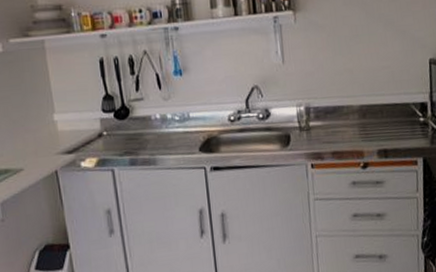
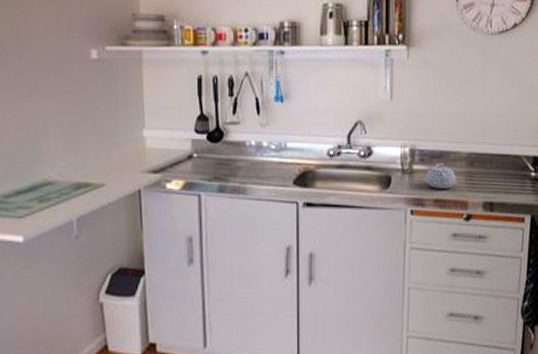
teapot: none [321,117,351,142] -> present [425,163,456,189]

